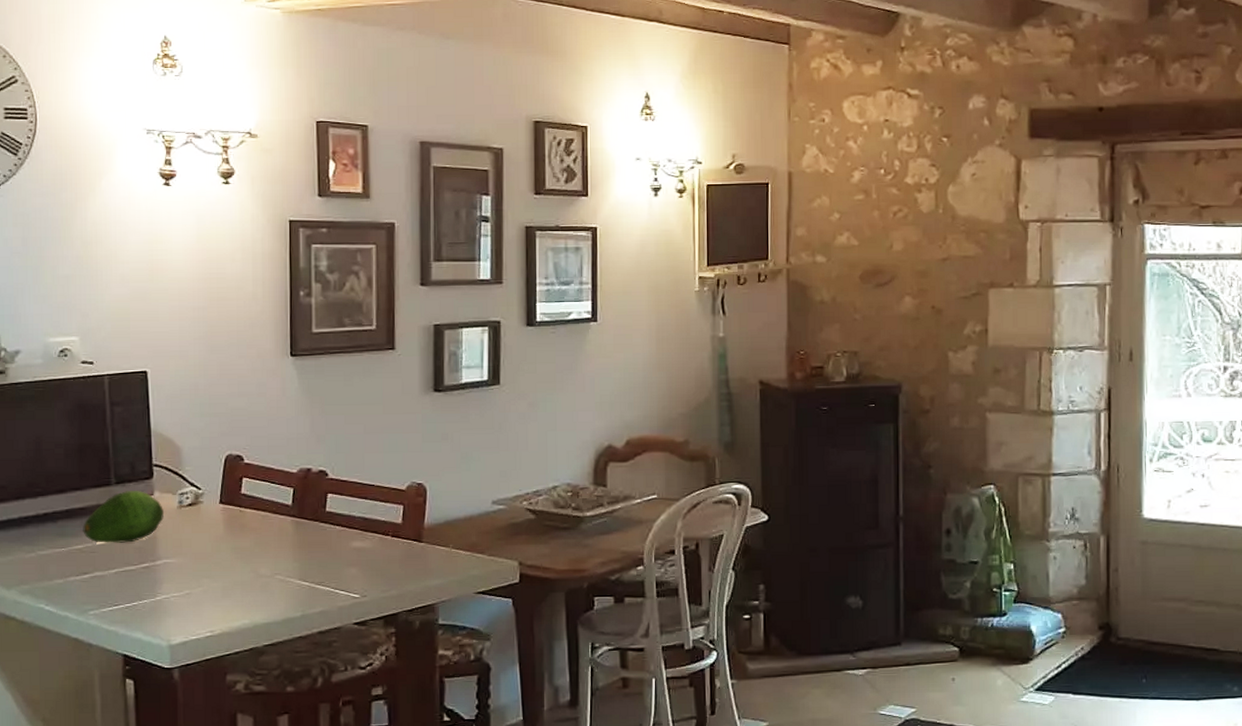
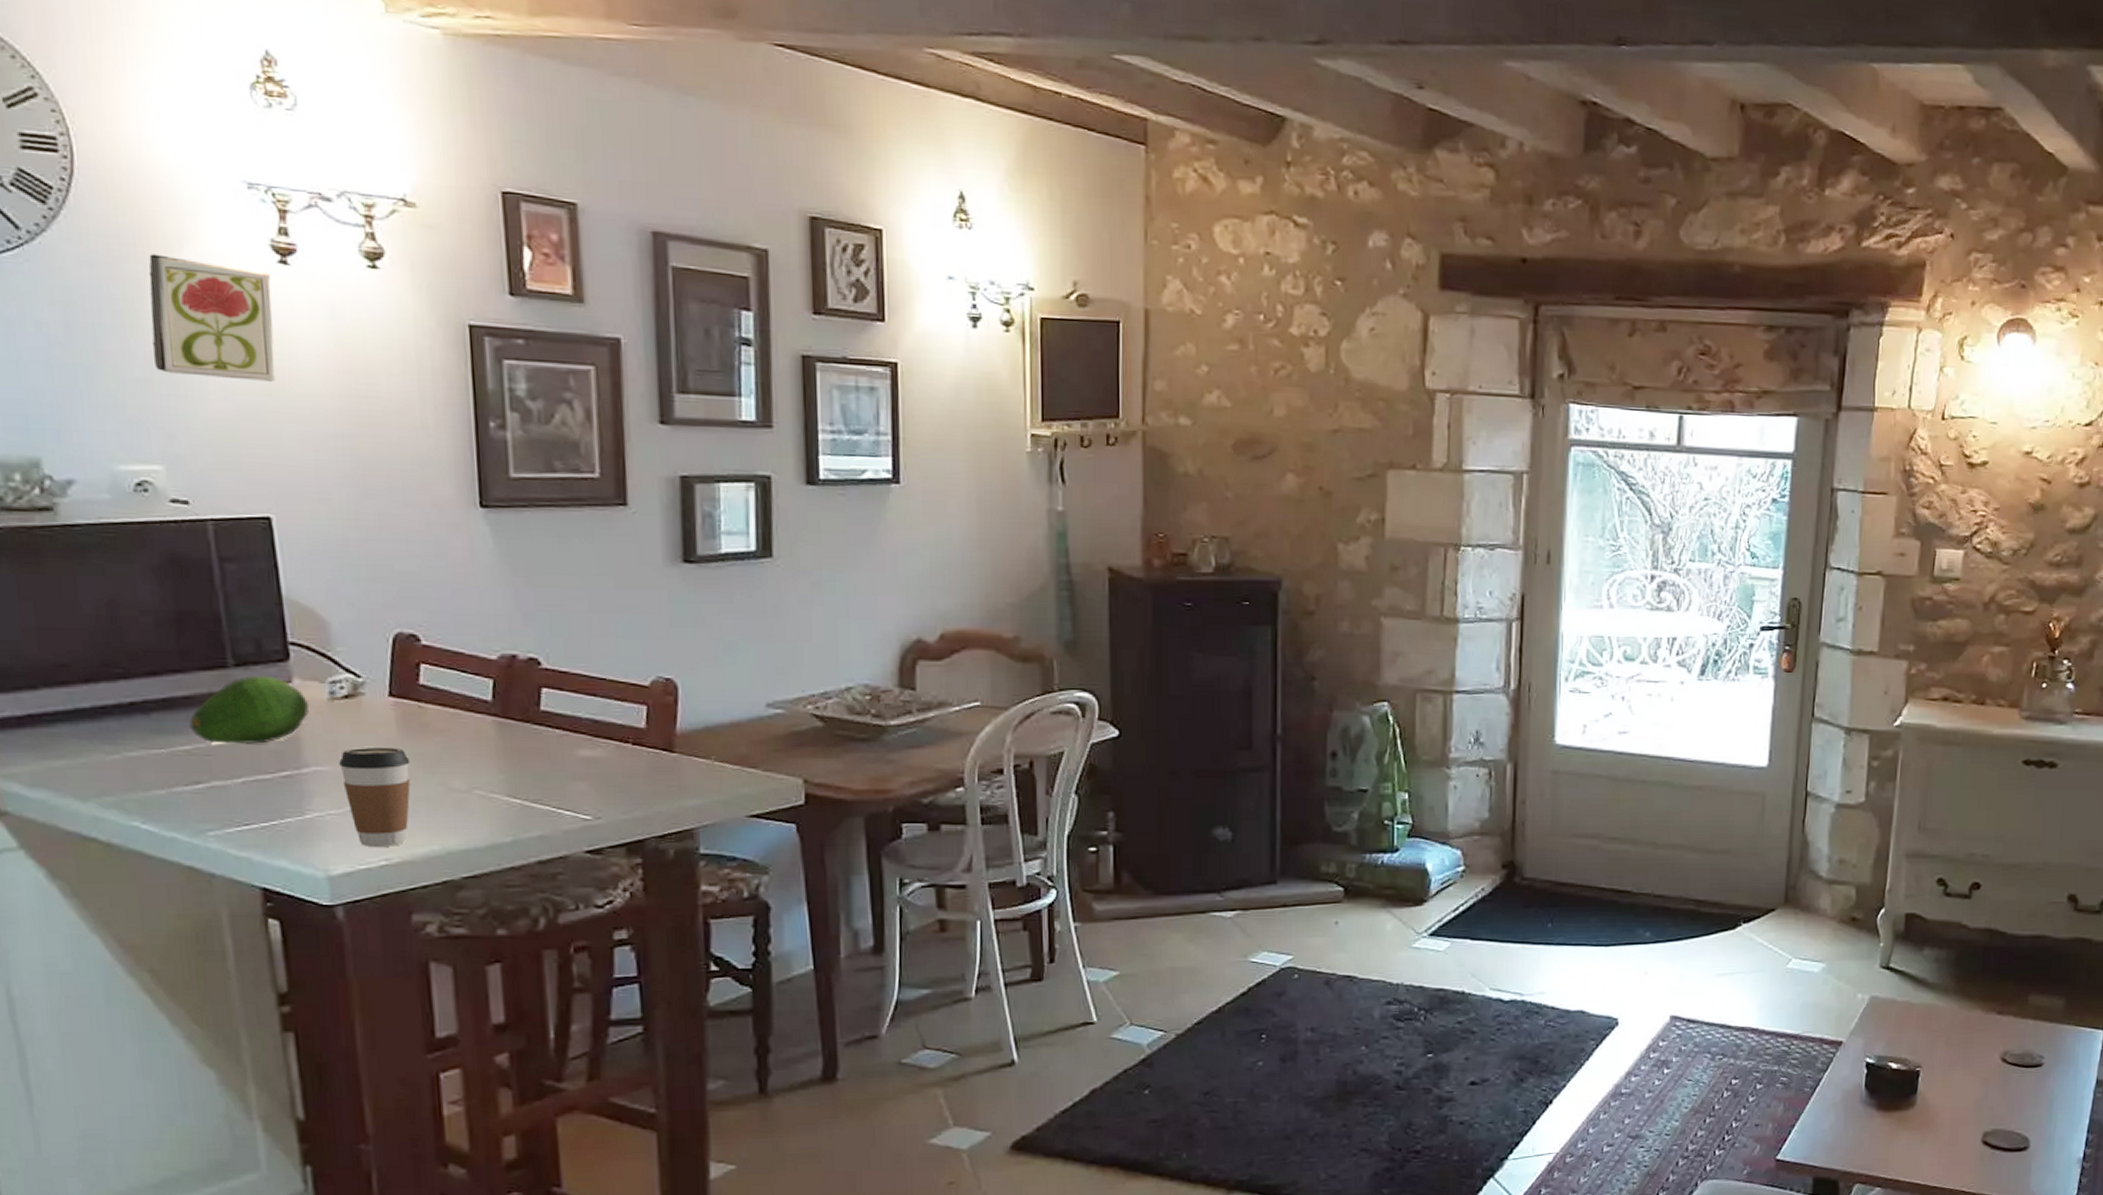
decorative tile: none [77,185,158,271] -> present [148,254,275,382]
coffee cup: none [182,544,232,622] -> present [339,748,411,848]

